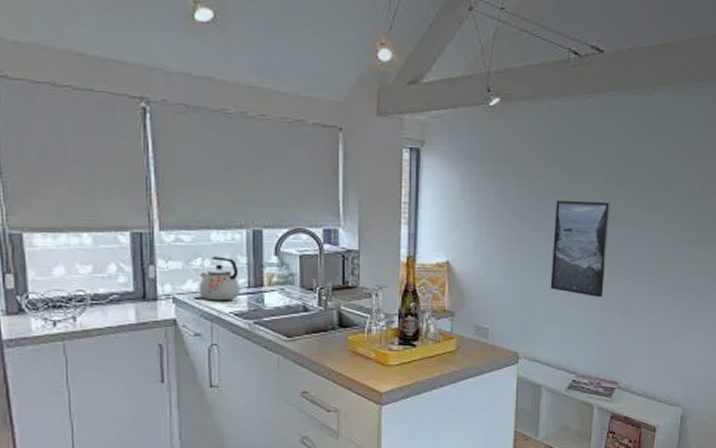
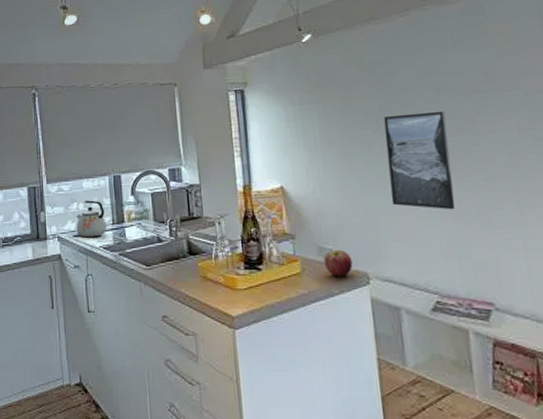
apple: none [479,329,505,356] -> present [323,249,353,277]

